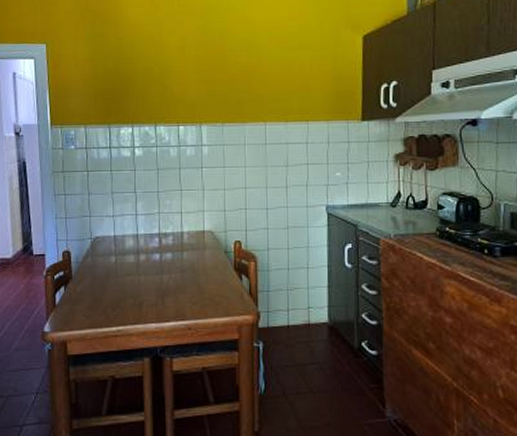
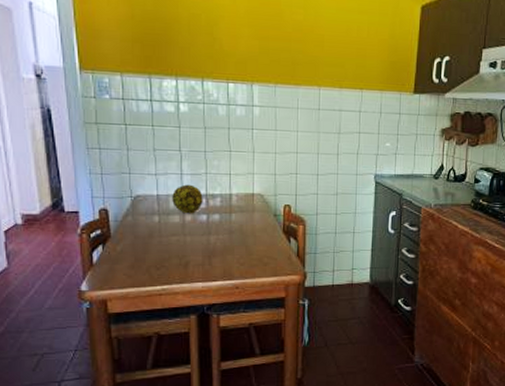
decorative ball: none [128,224,156,253] -> present [172,184,203,214]

